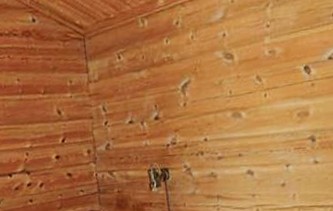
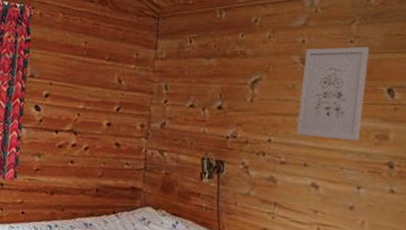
wall art: none [227,28,285,129] -> present [296,46,370,142]

